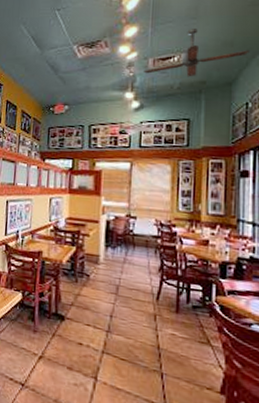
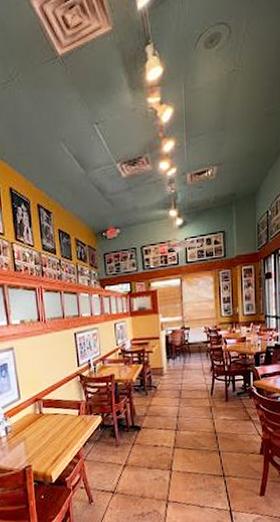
ceiling fan: present [144,29,250,77] -> none [184,141,267,191]

